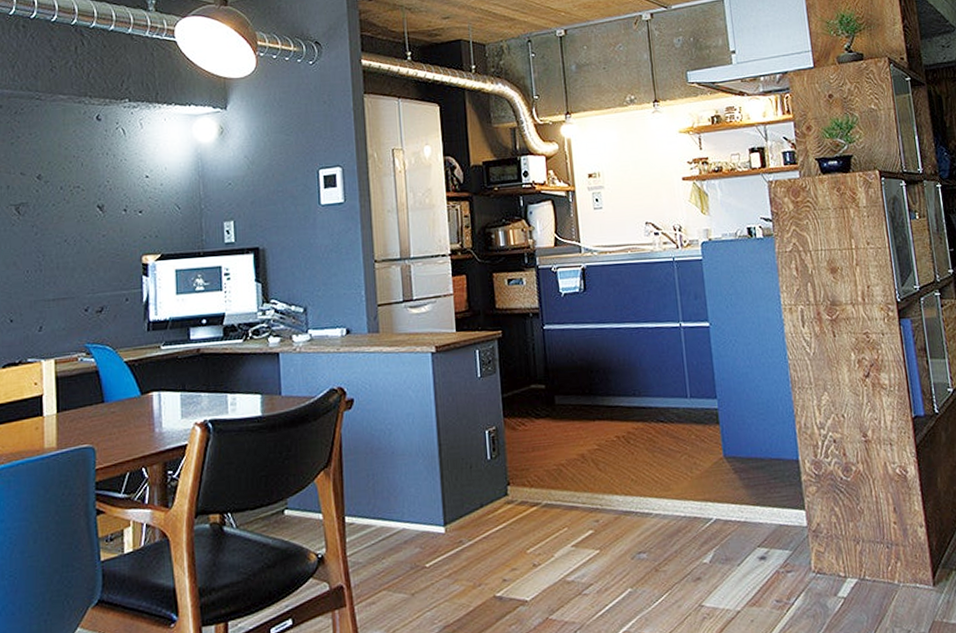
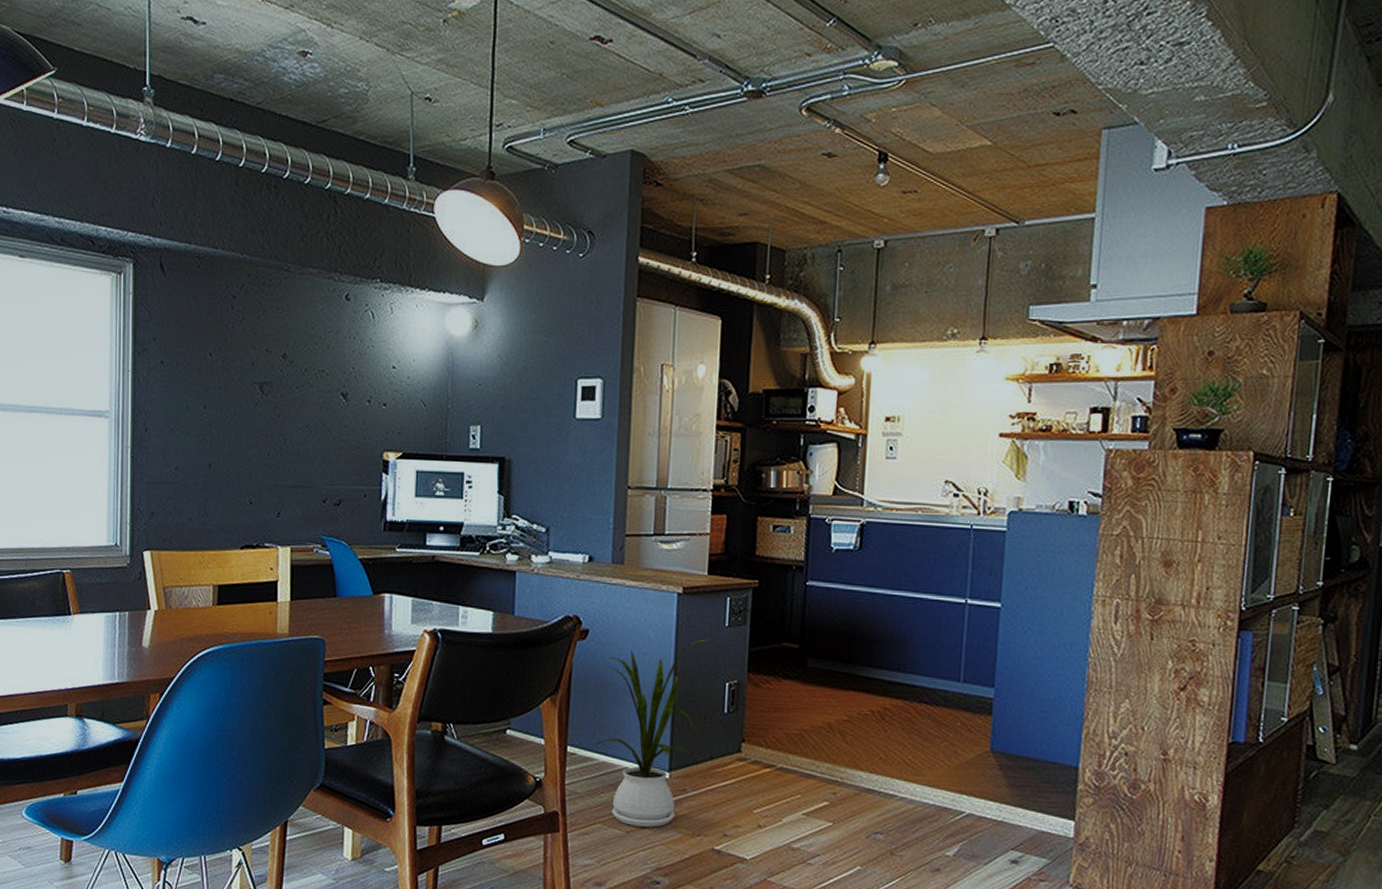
house plant: none [370,391,467,588] -> present [594,639,711,828]

